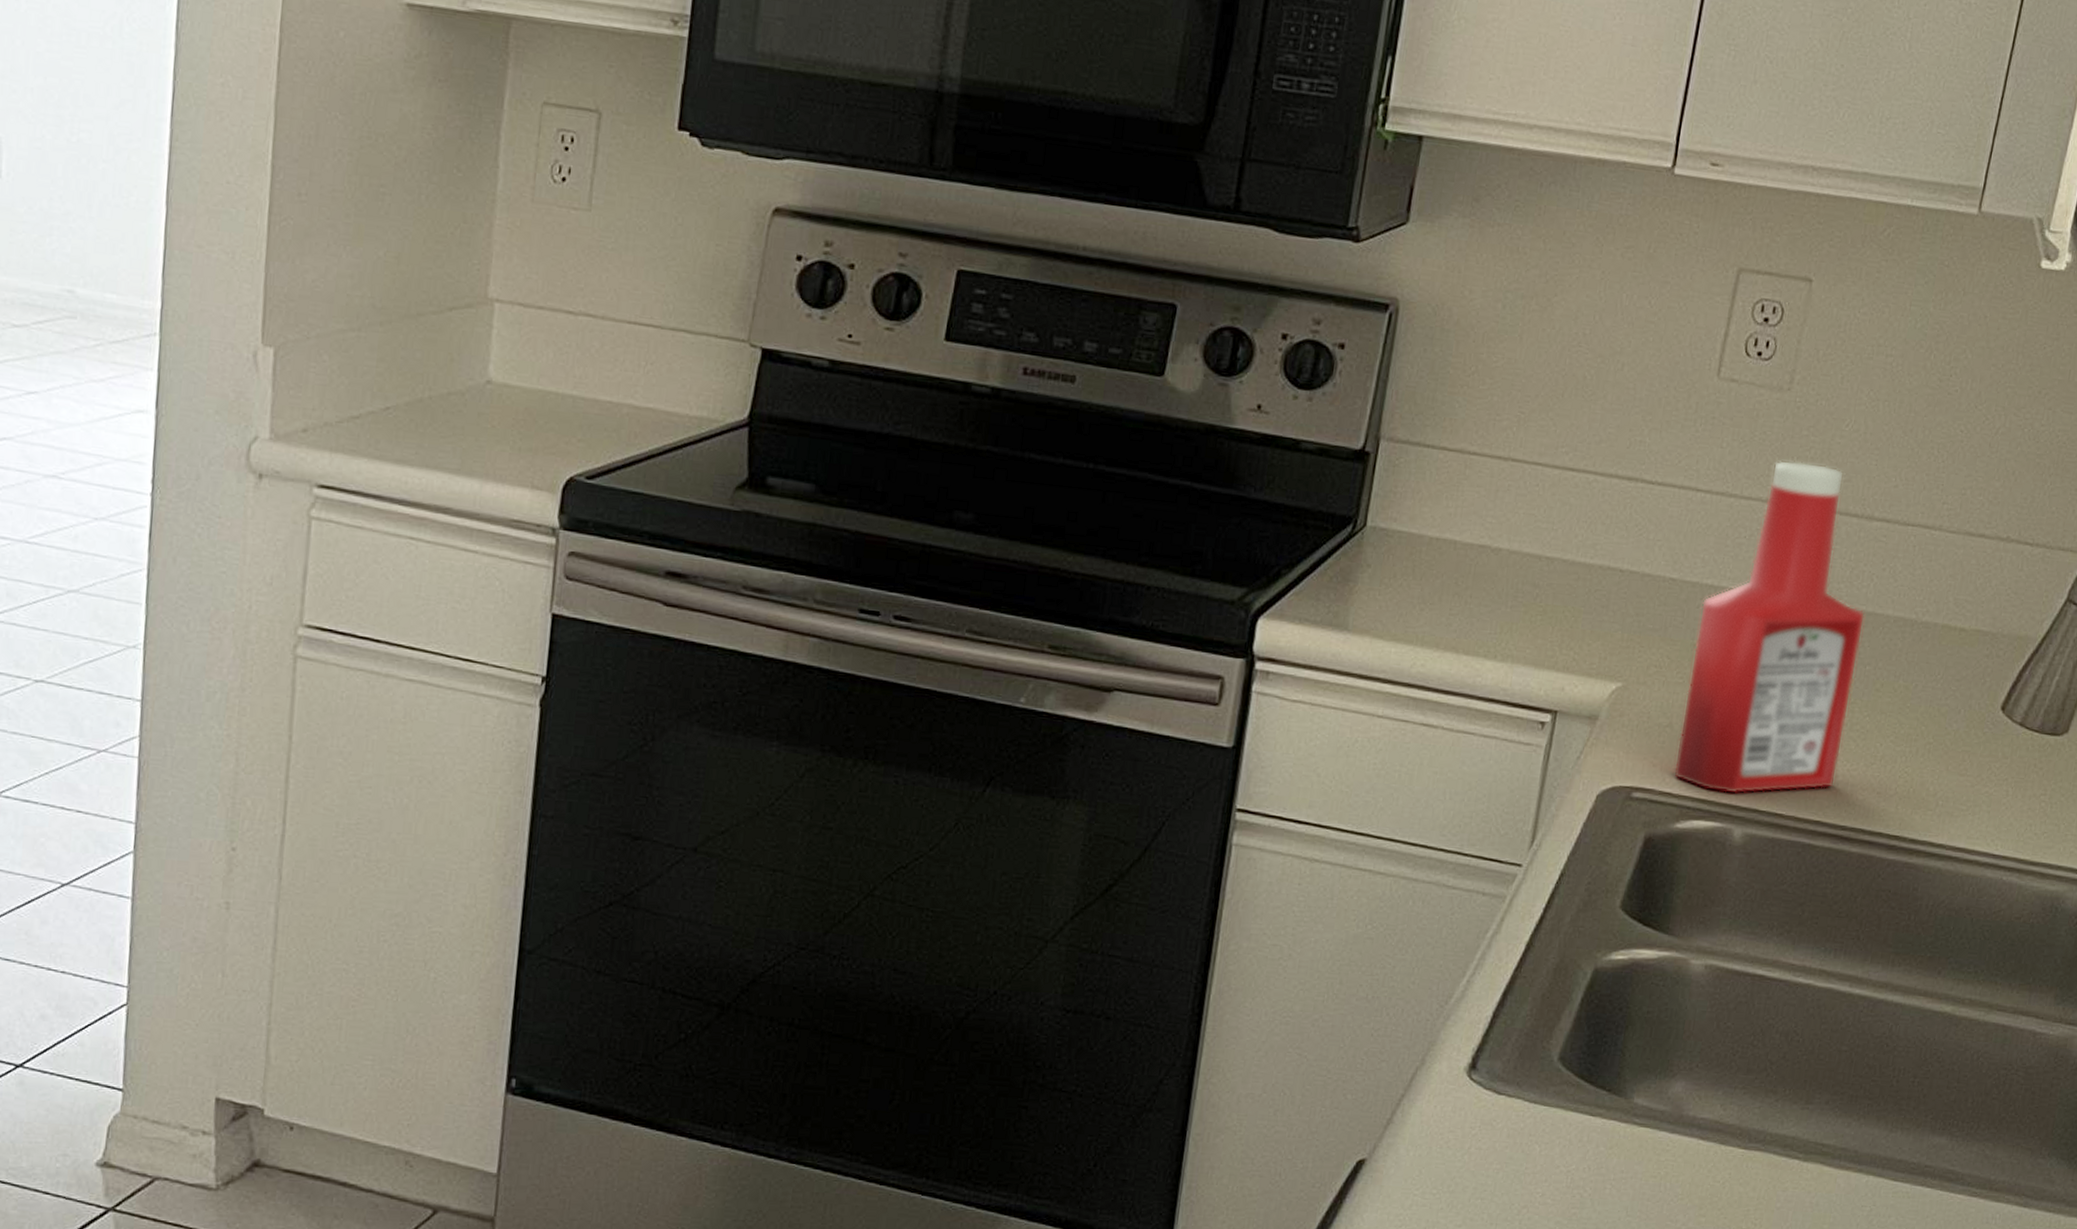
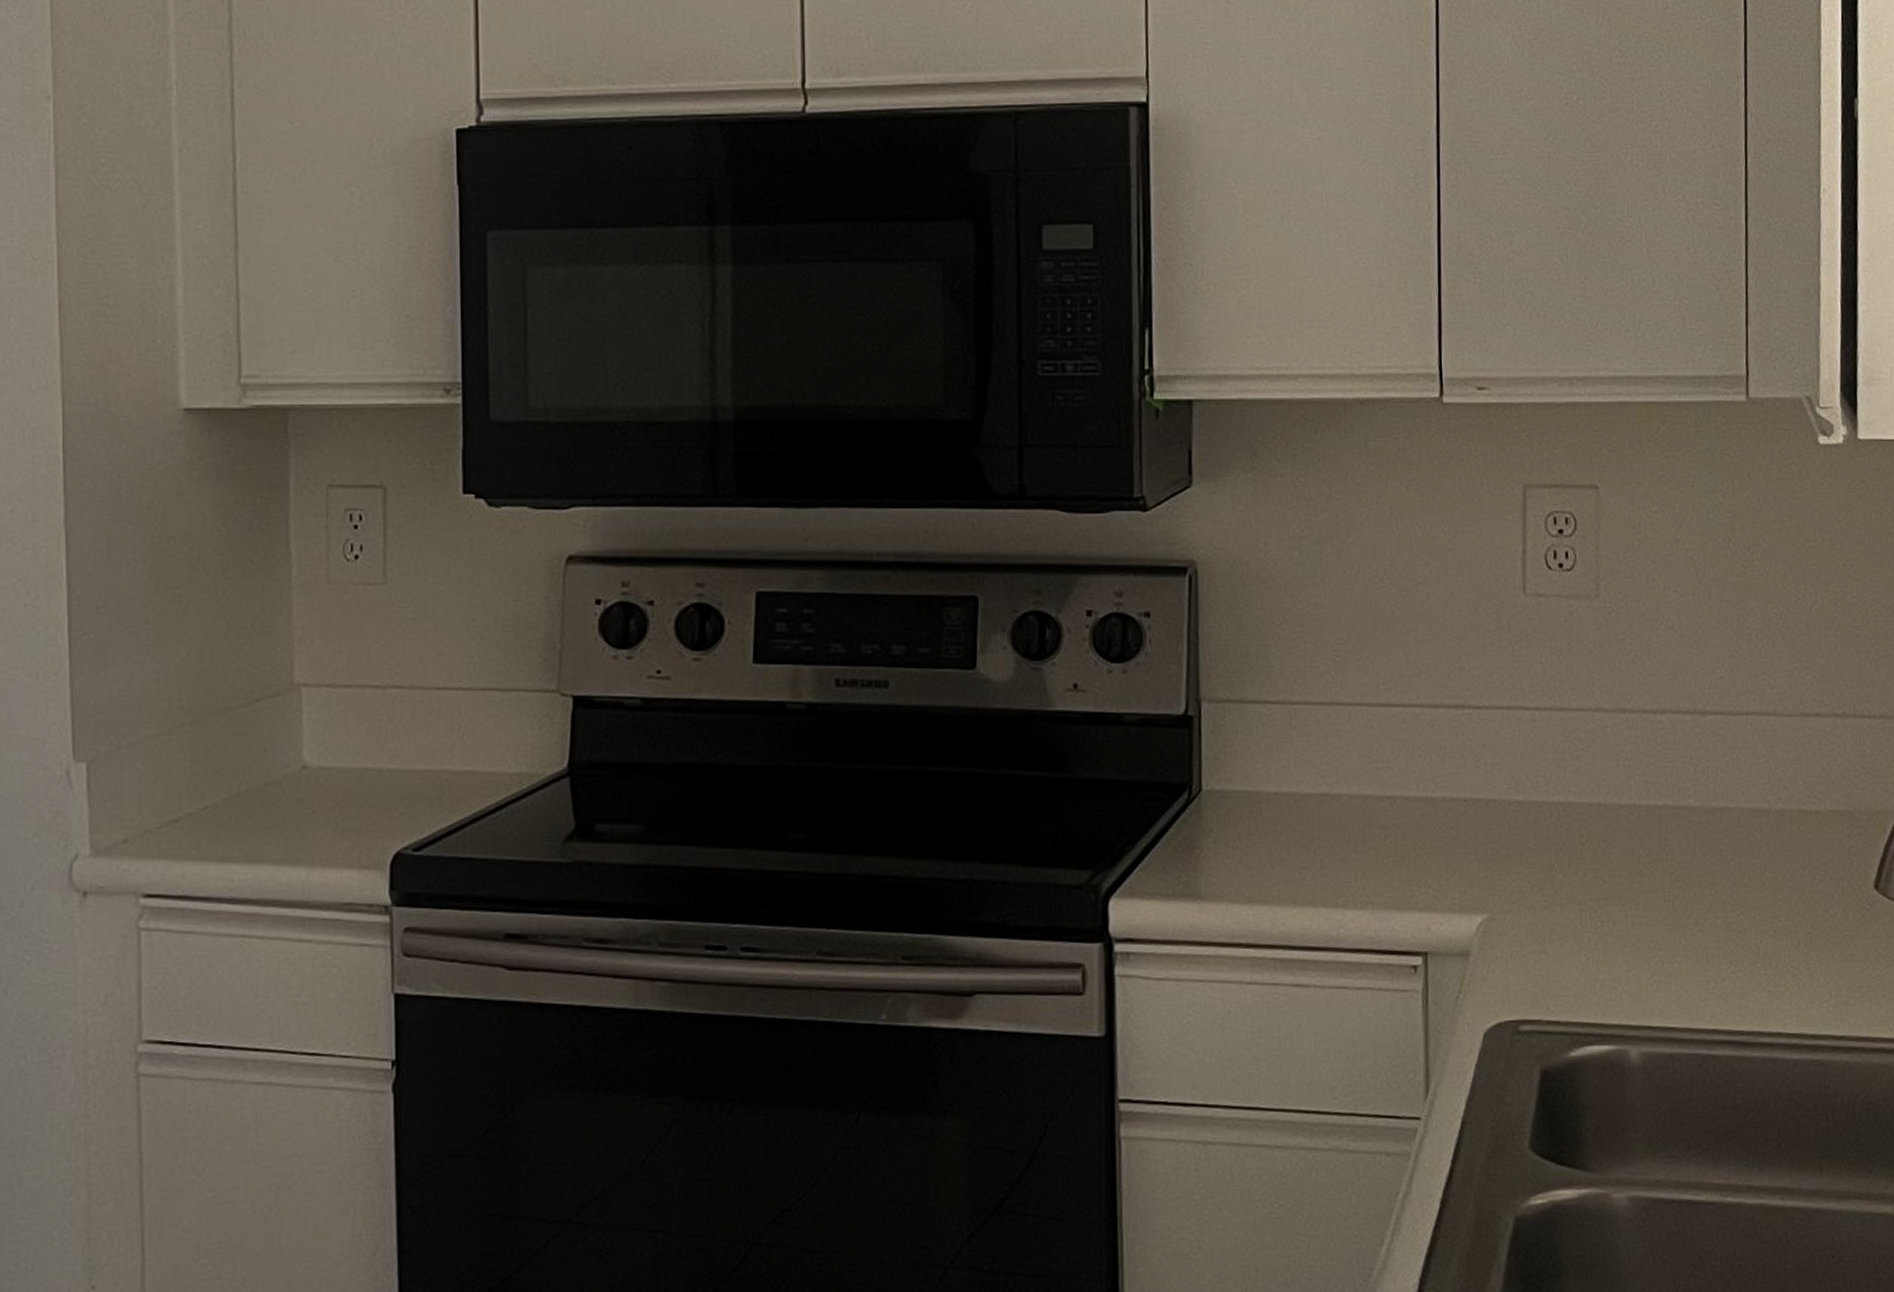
ketchup bottle: present [1673,460,1865,794] -> none [1552,665,1723,1014]

